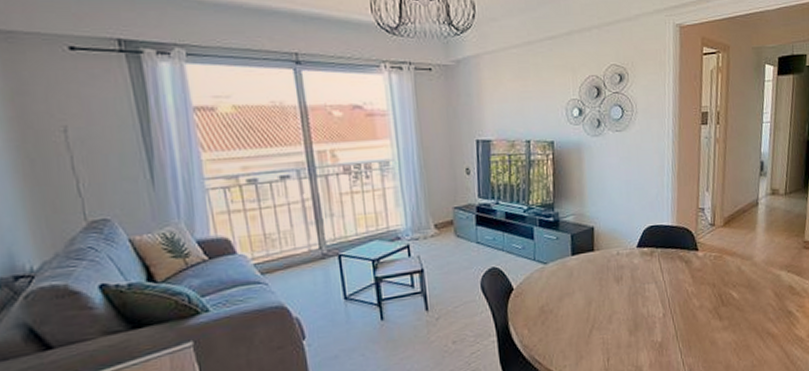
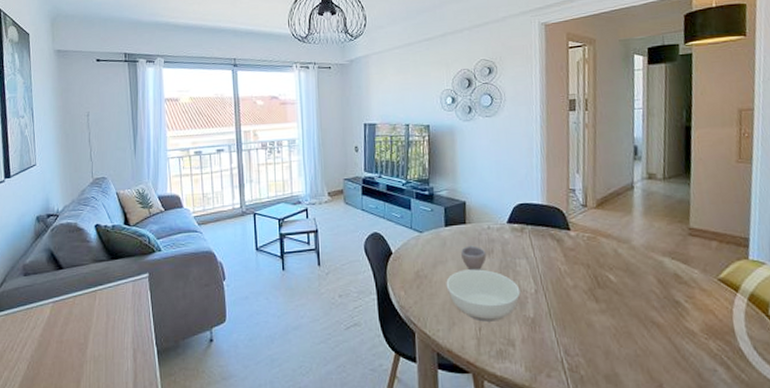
bowl: none [573,298,649,352] -> present [446,269,521,322]
cup: none [589,273,615,301] -> present [461,245,487,271]

